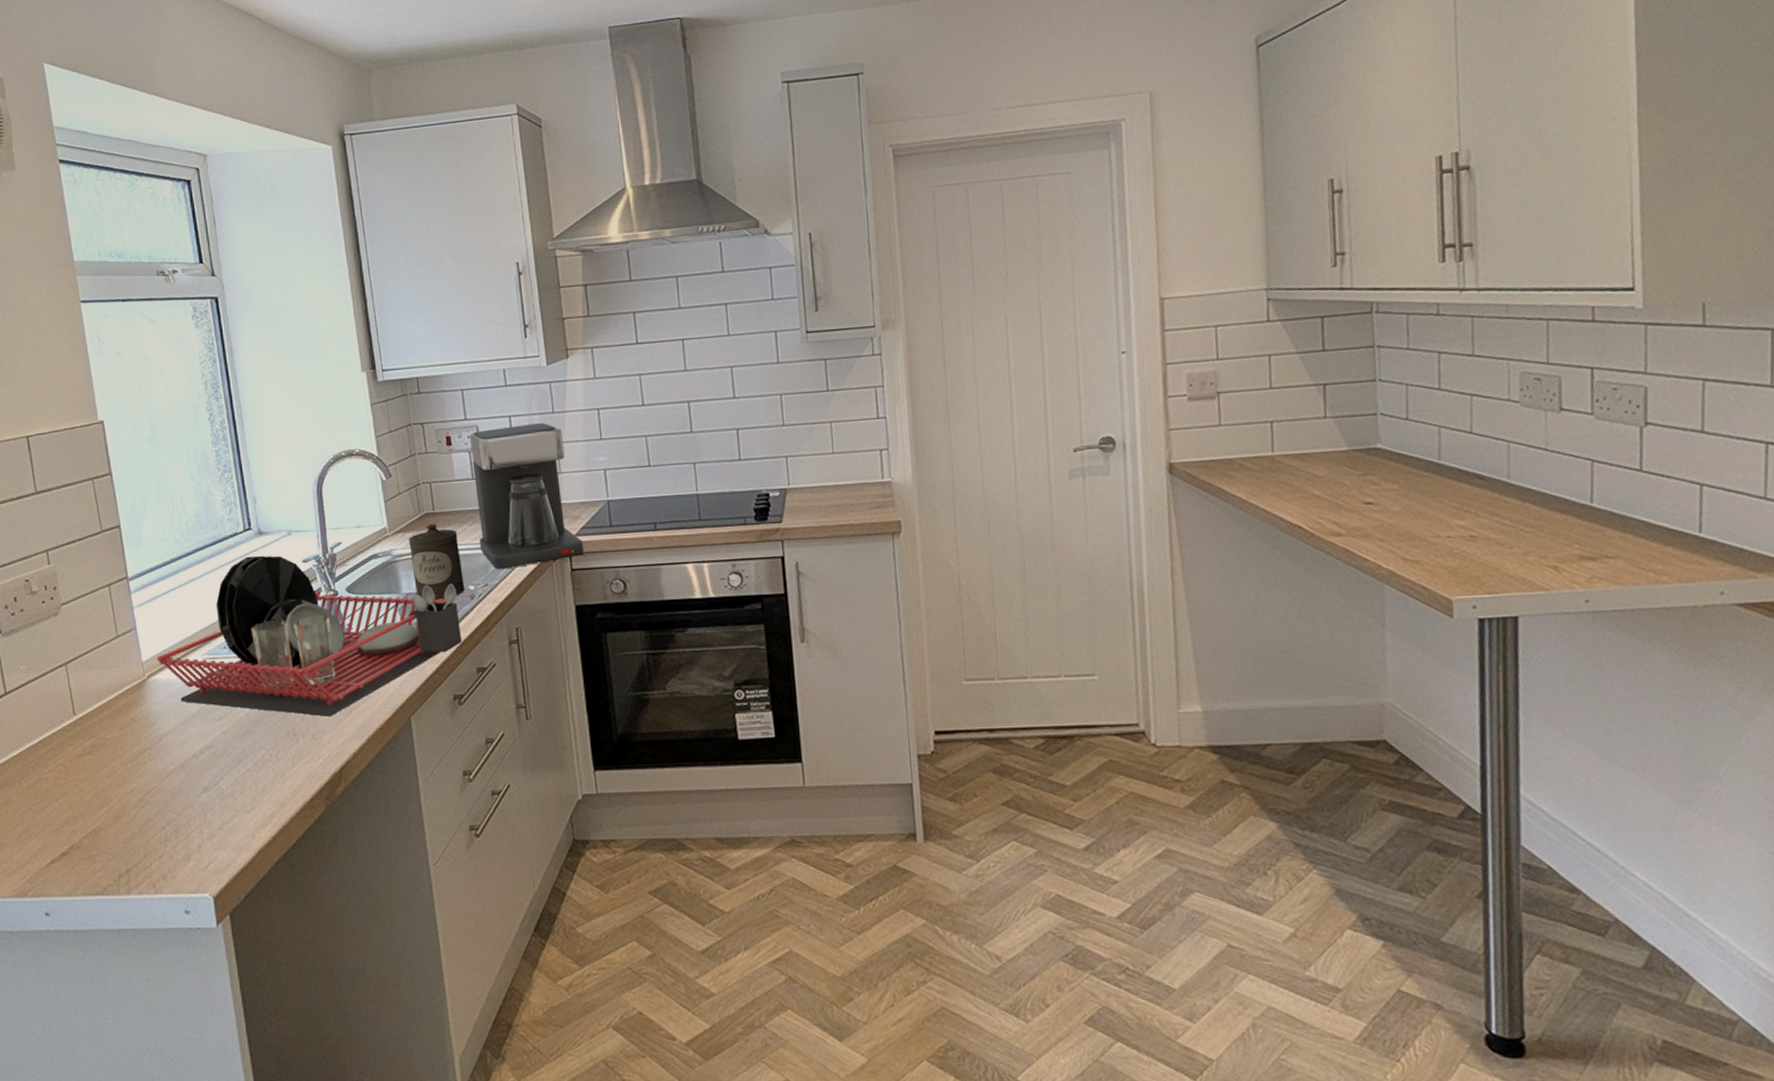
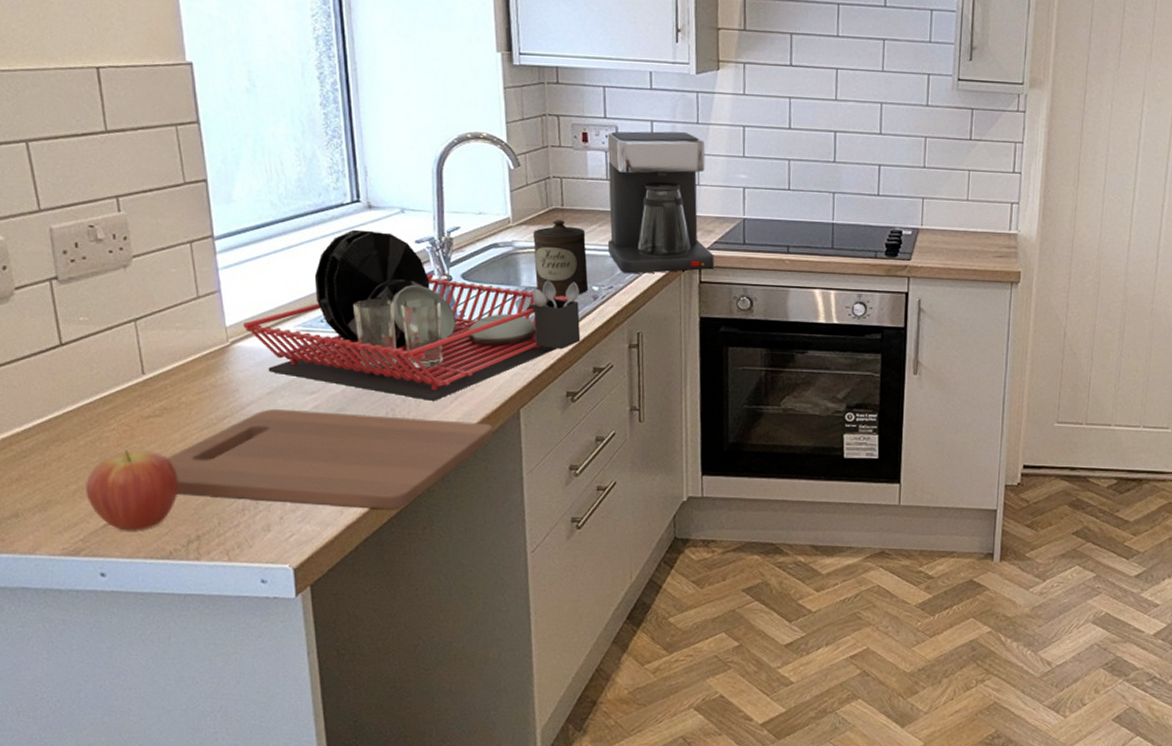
fruit: none [30,788,108,869] -> present [86,450,178,531]
cutting board: none [97,734,387,831] -> present [167,409,493,509]

